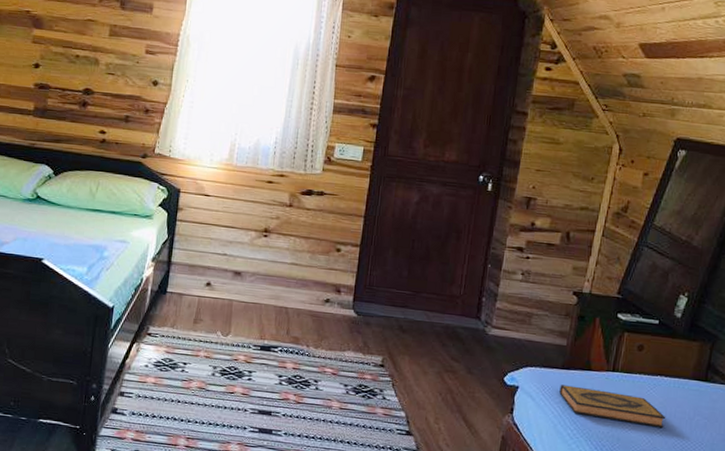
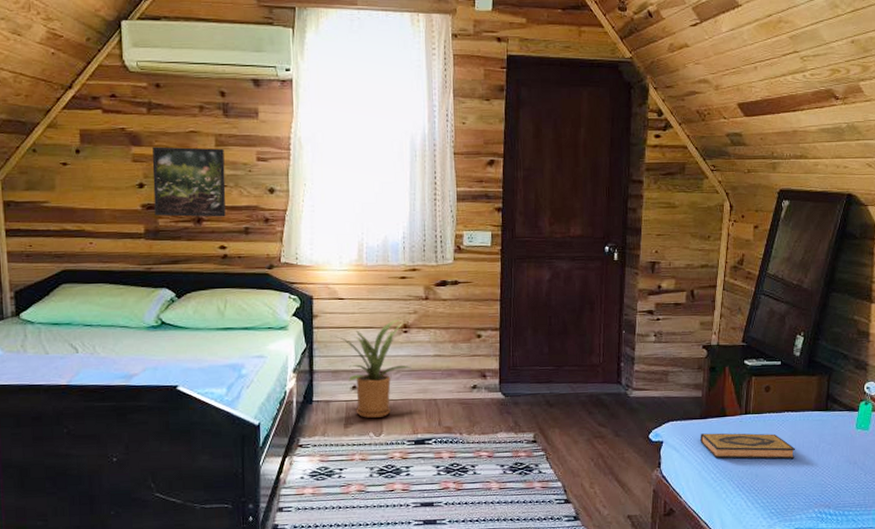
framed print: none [45,31,116,104] -> present [152,146,226,218]
house plant: none [191,222,268,318] -> present [330,319,413,418]

